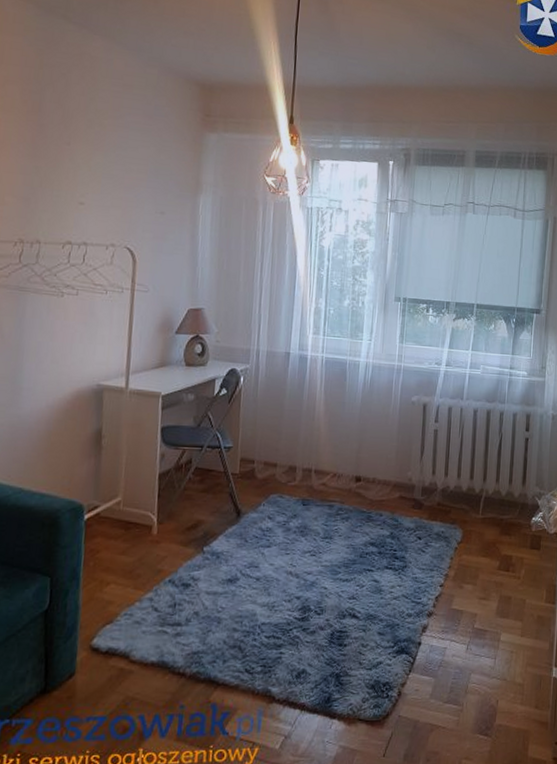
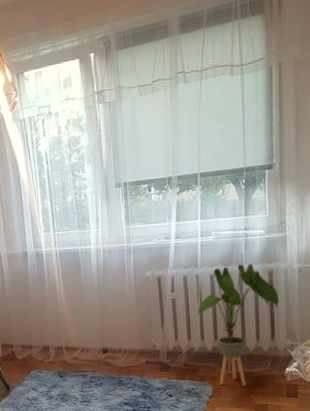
house plant: none [455,403,533,534] -> present [196,263,279,387]

